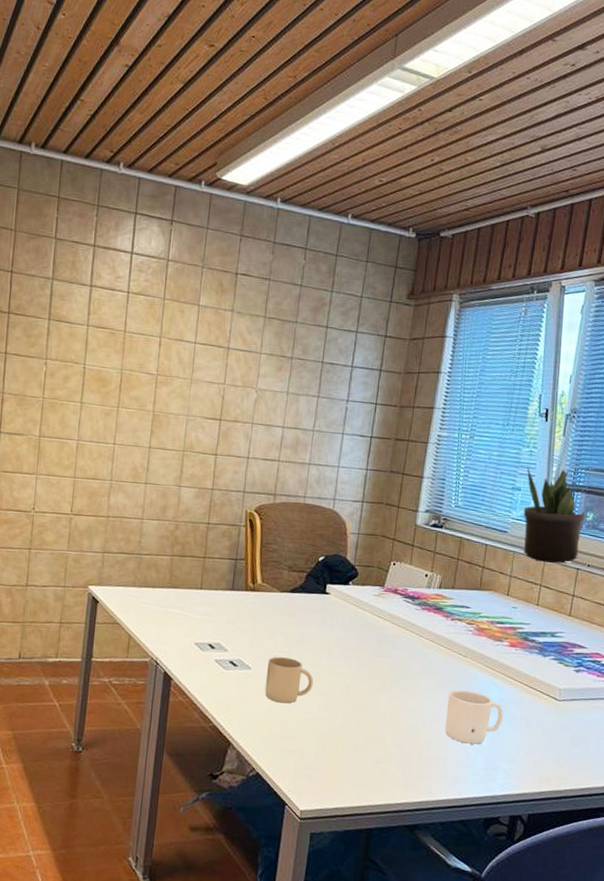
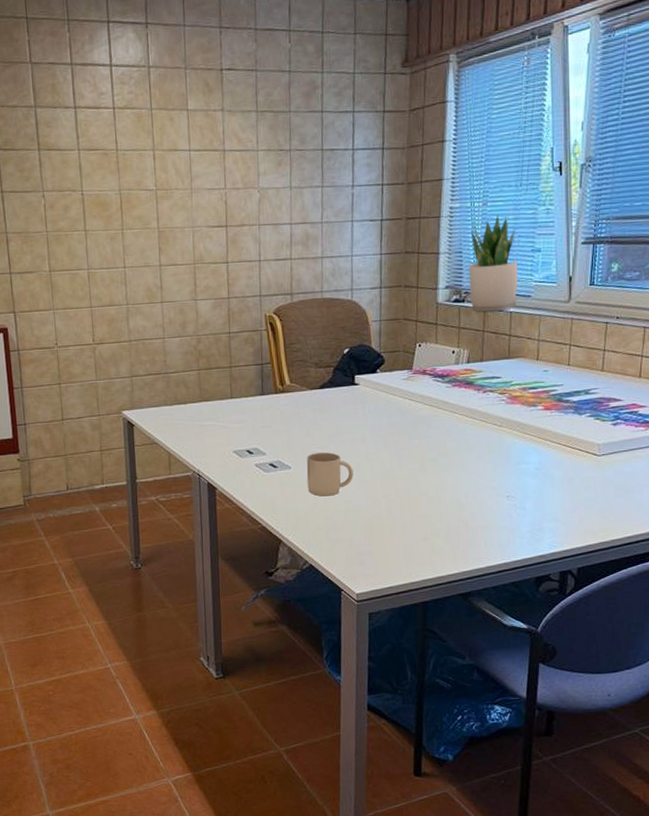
mug: present [444,690,503,744] -> none [487,458,544,510]
planter: none [448,449,499,542] -> present [469,215,518,312]
planter: present [523,467,585,563] -> none [545,222,610,321]

